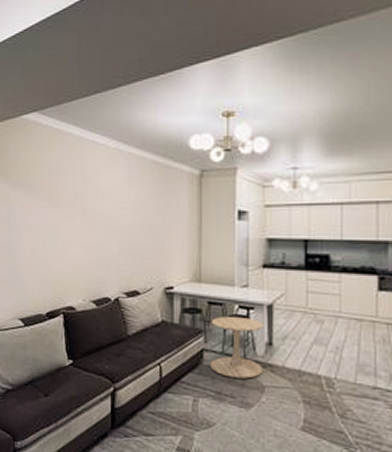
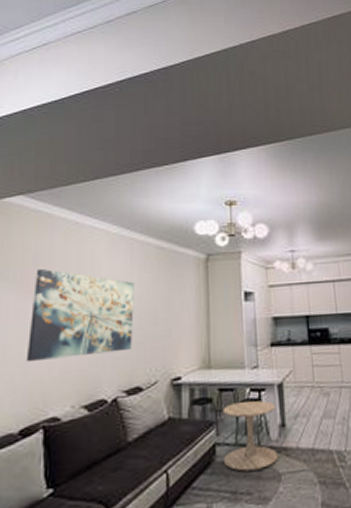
wall art: none [47,180,133,260] -> present [25,268,135,363]

